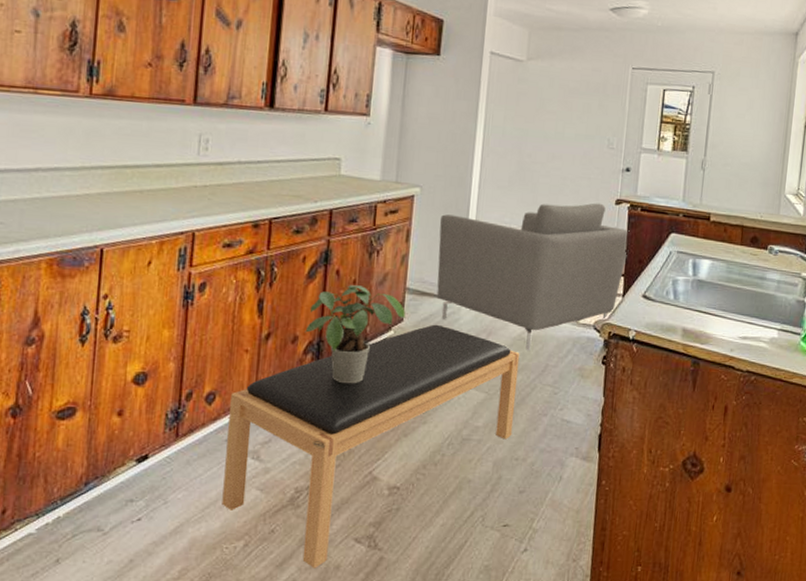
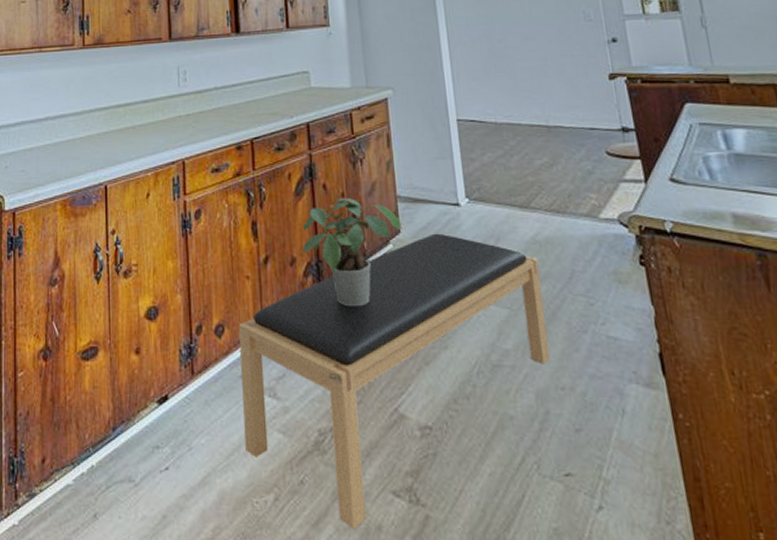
chair: present [436,203,630,351] -> none [419,80,639,255]

